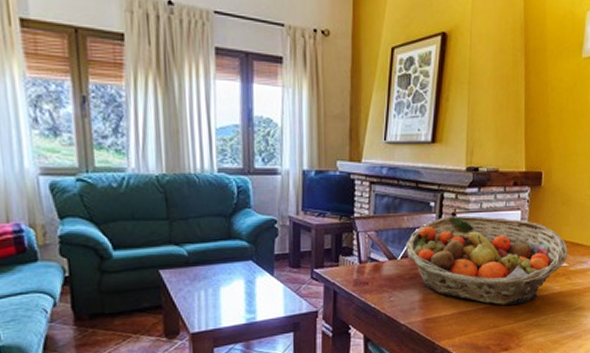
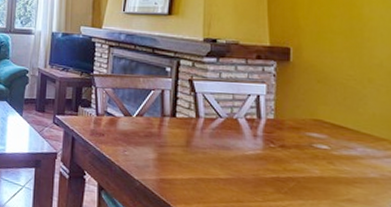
fruit basket: present [405,216,568,305] -> none [140,82,328,182]

